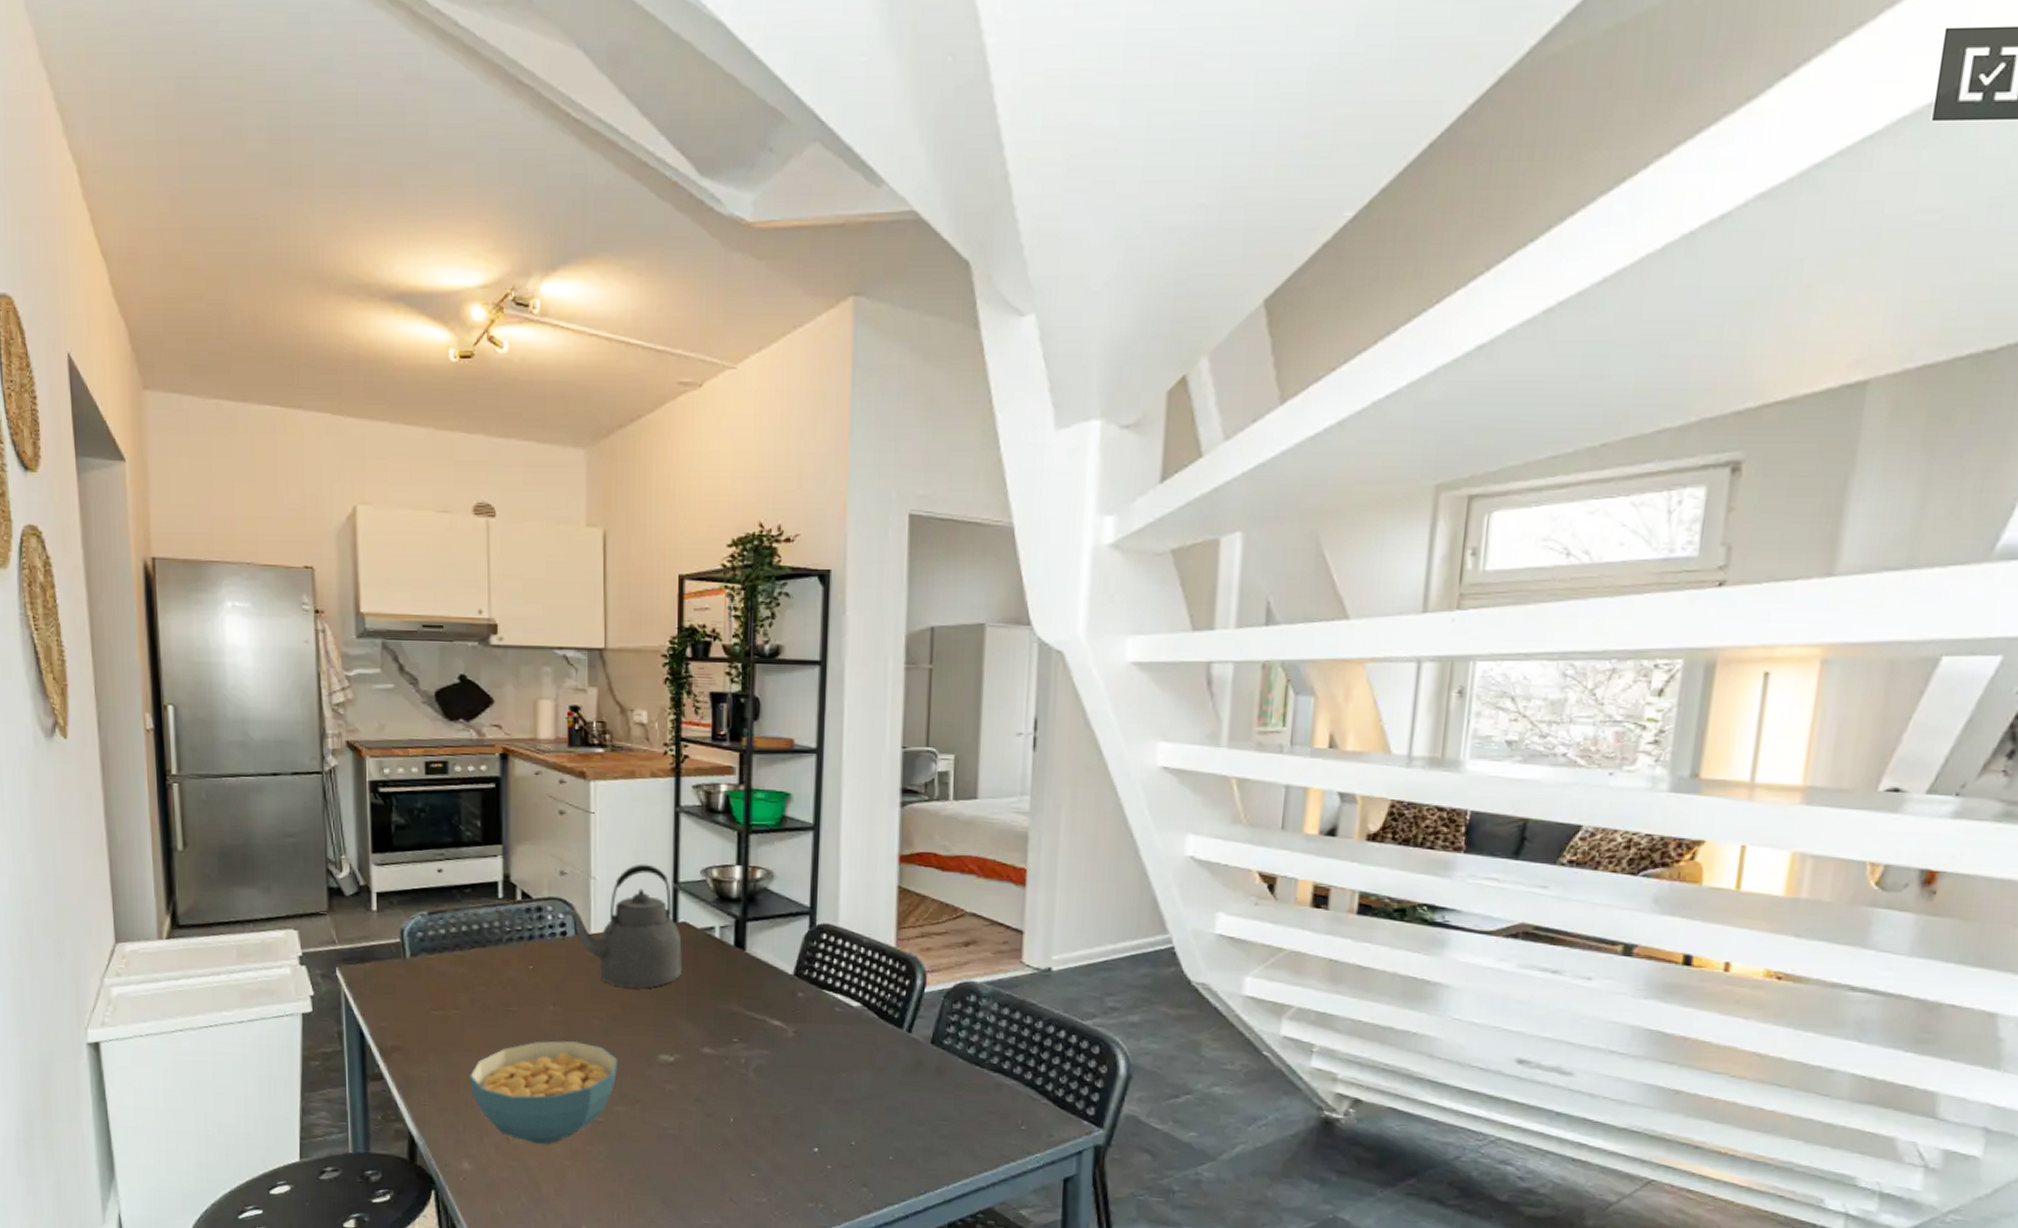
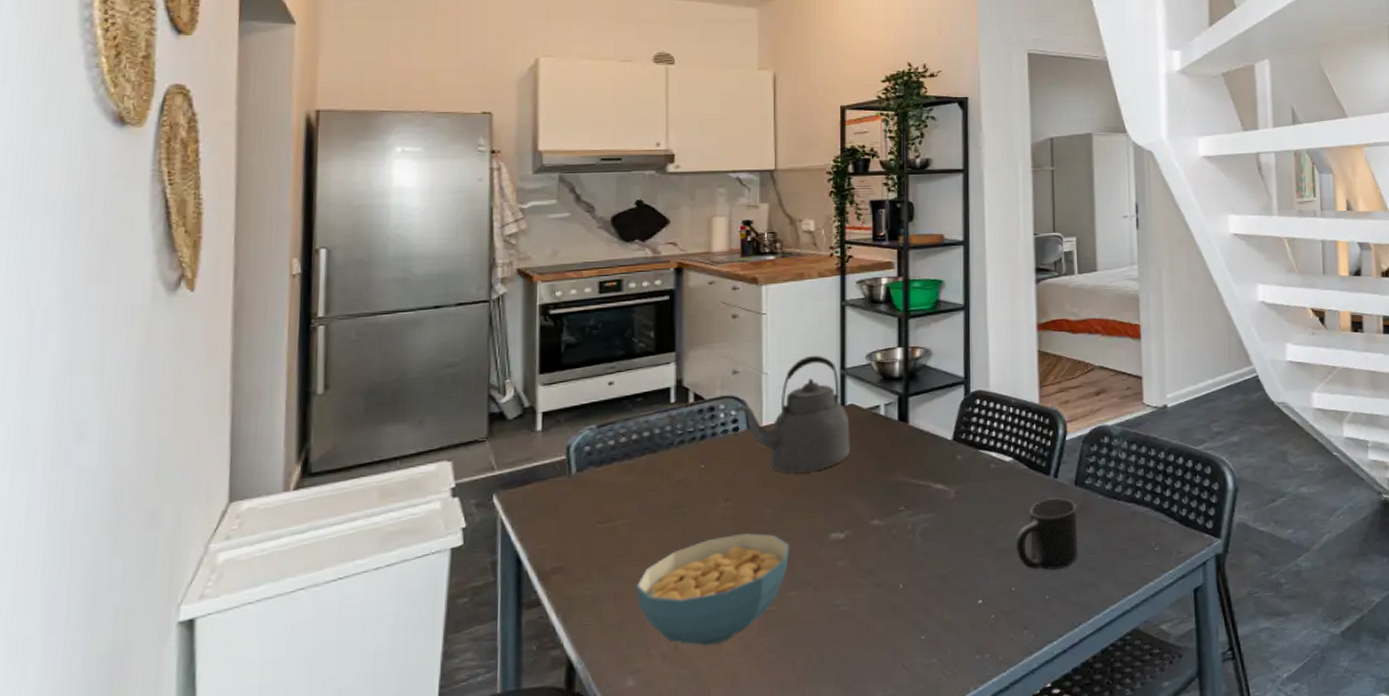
mug: none [858,1053,931,1131] -> present [1015,497,1077,570]

